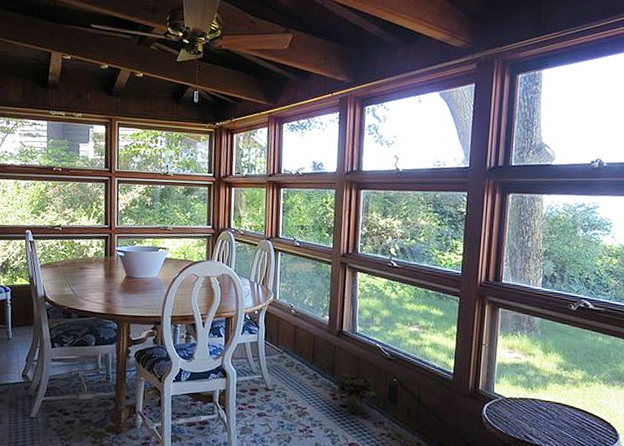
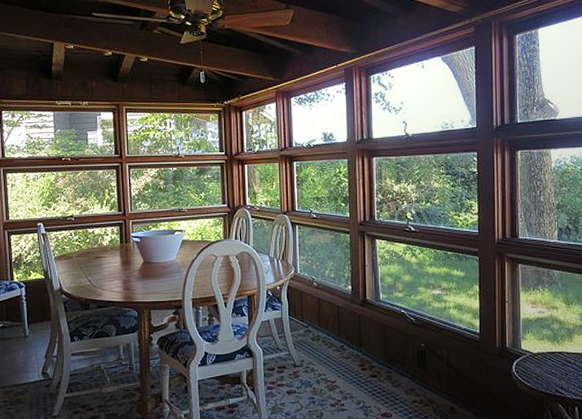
potted plant: present [335,373,377,416] -> none [362,342,406,385]

